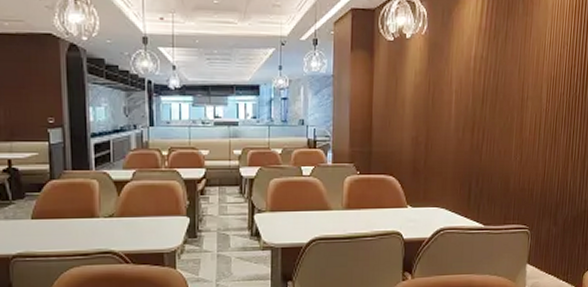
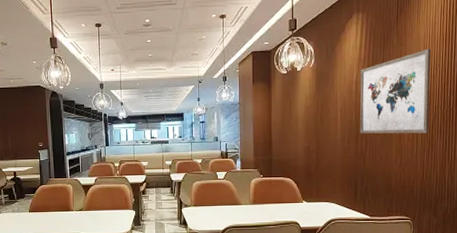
wall art: none [477,21,559,125] -> present [359,48,431,134]

